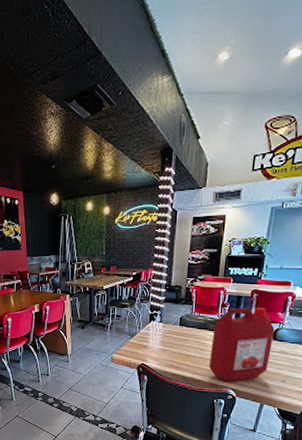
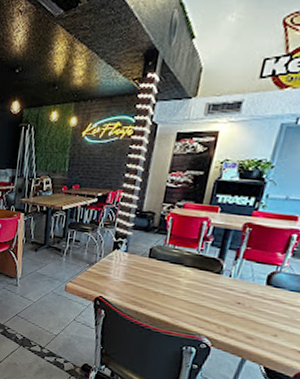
ketchup jug: present [209,307,275,382] -> none [180,242,271,329]

